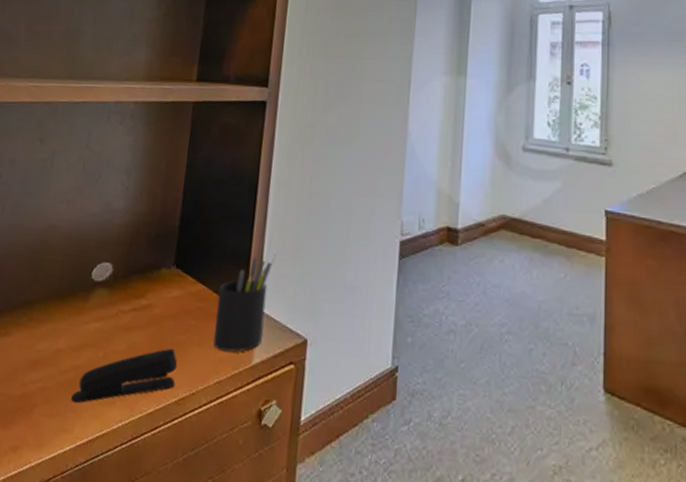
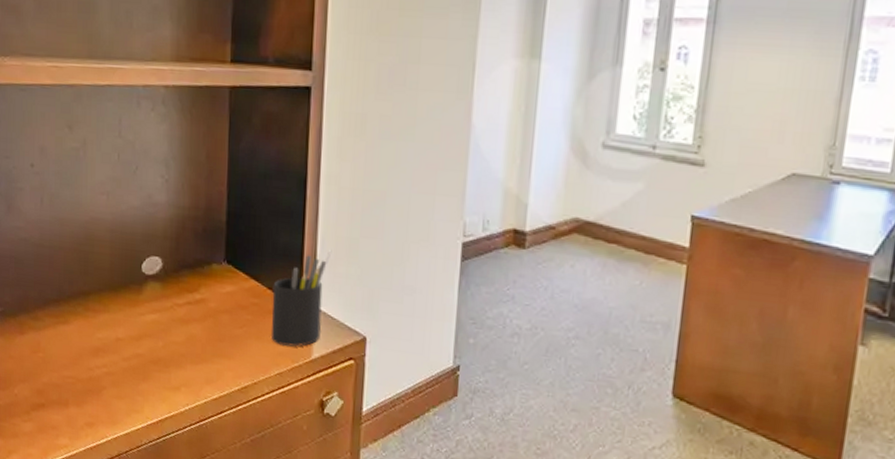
stapler: present [71,348,178,404] -> none [137,341,238,388]

